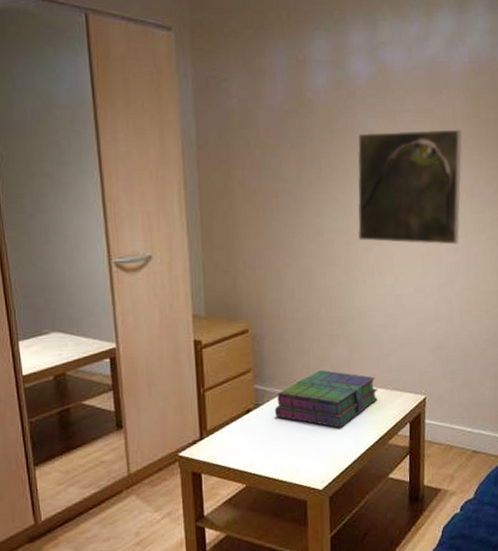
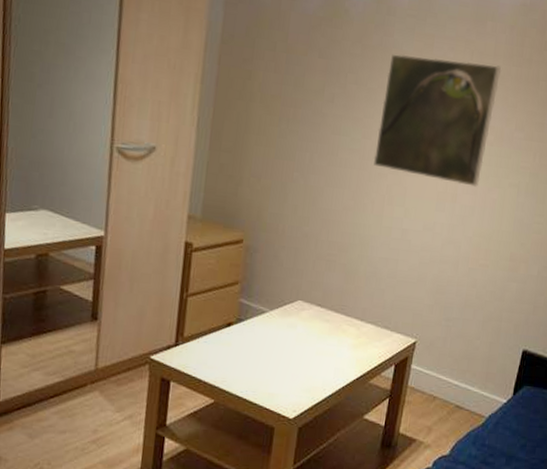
stack of books: present [274,369,378,428] -> none [255,294,368,358]

